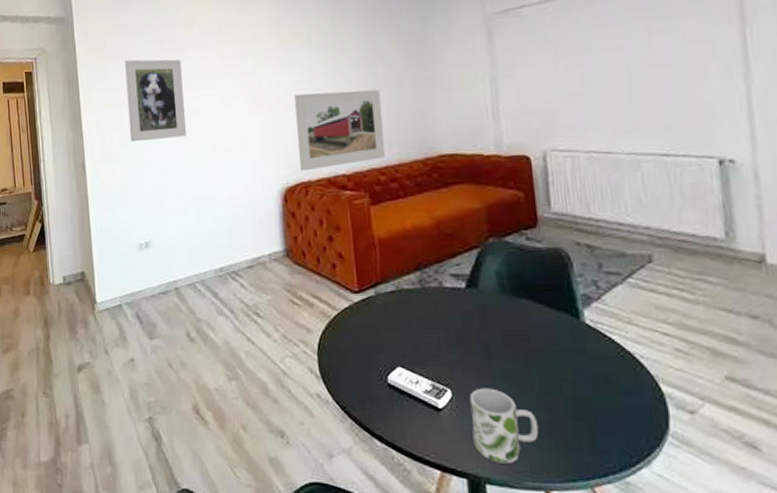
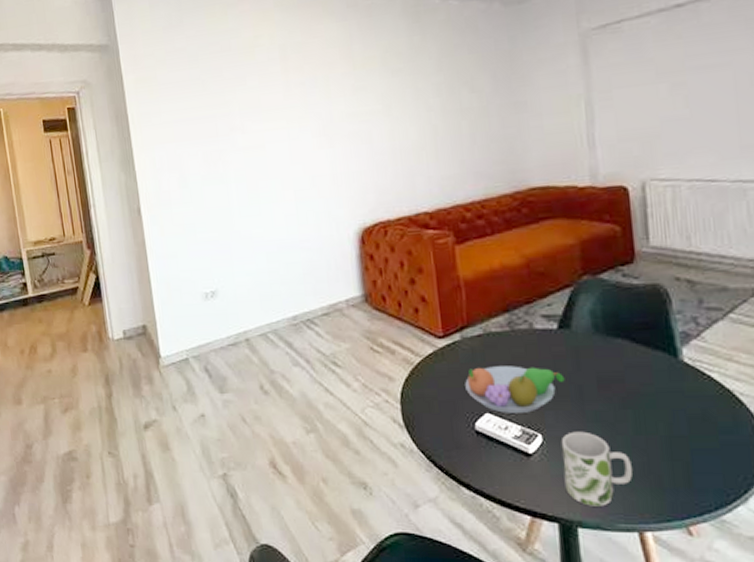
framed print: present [125,59,186,142] -> none [179,89,251,183]
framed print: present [294,89,386,172] -> none [370,117,472,210]
fruit bowl: none [378,322,473,368] -> present [465,366,565,413]

